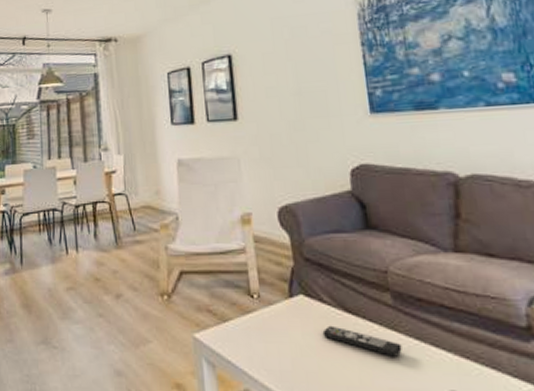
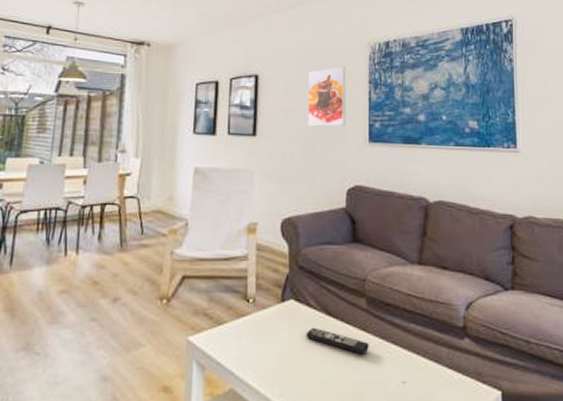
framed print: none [286,31,339,104] -> present [307,67,346,127]

